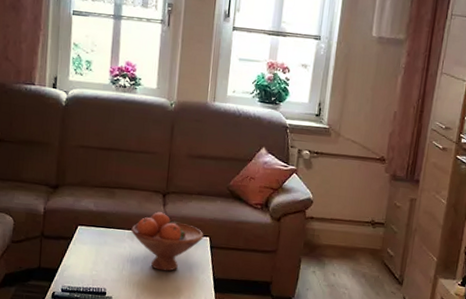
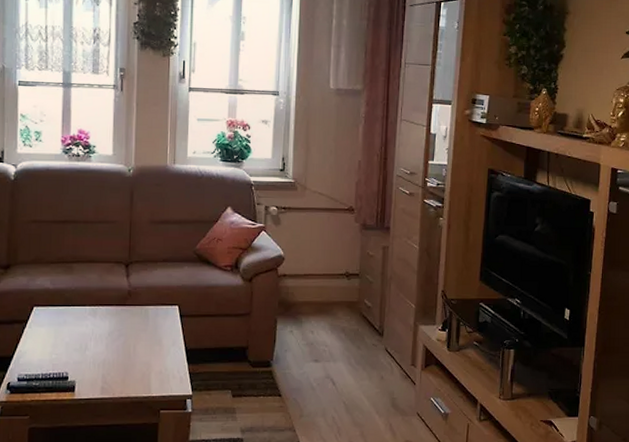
fruit bowl: present [131,212,204,271] -> none [93,284,172,347]

